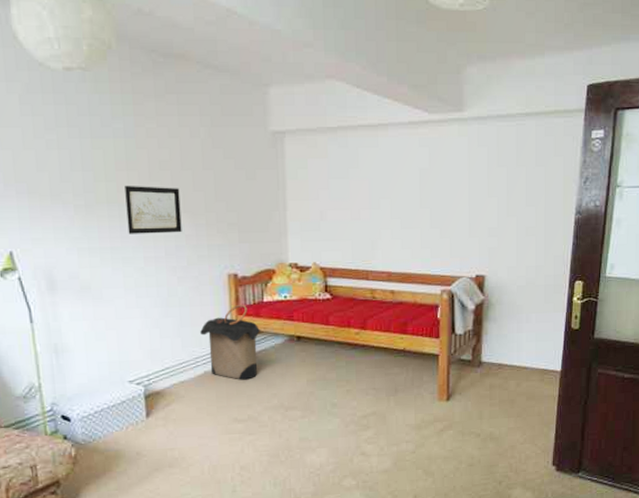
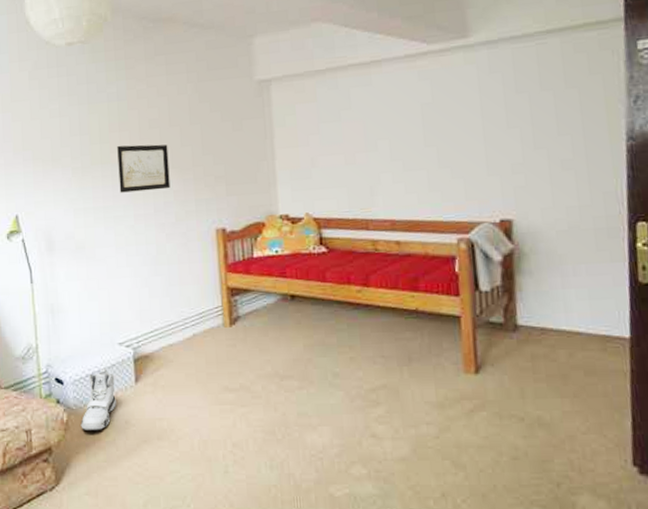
sneaker: none [90,405,127,463] -> present [80,369,116,430]
laundry hamper: present [200,304,261,380] -> none [189,260,252,344]

